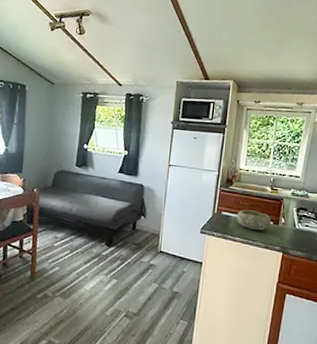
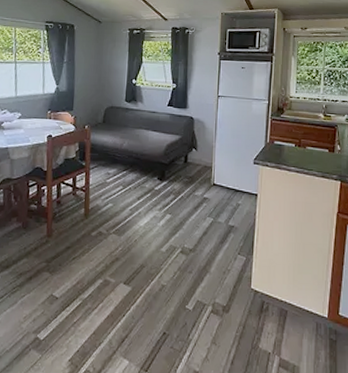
bowl: present [237,209,271,230] -> none [290,138,326,159]

